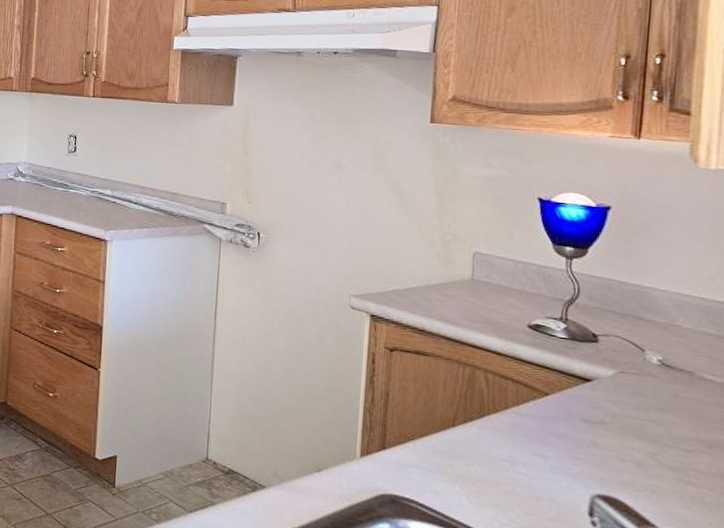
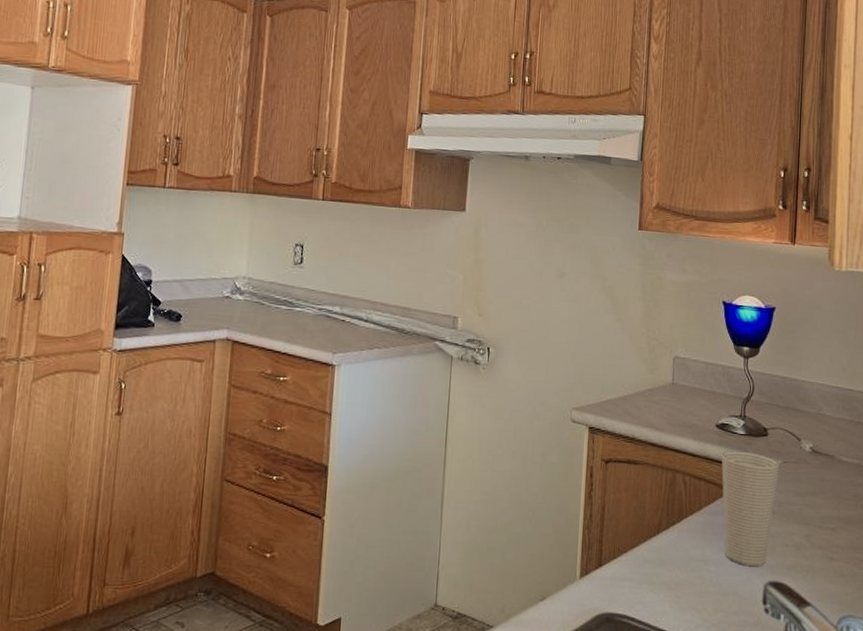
cup: none [534,353,613,477] -> present [721,451,779,566]

